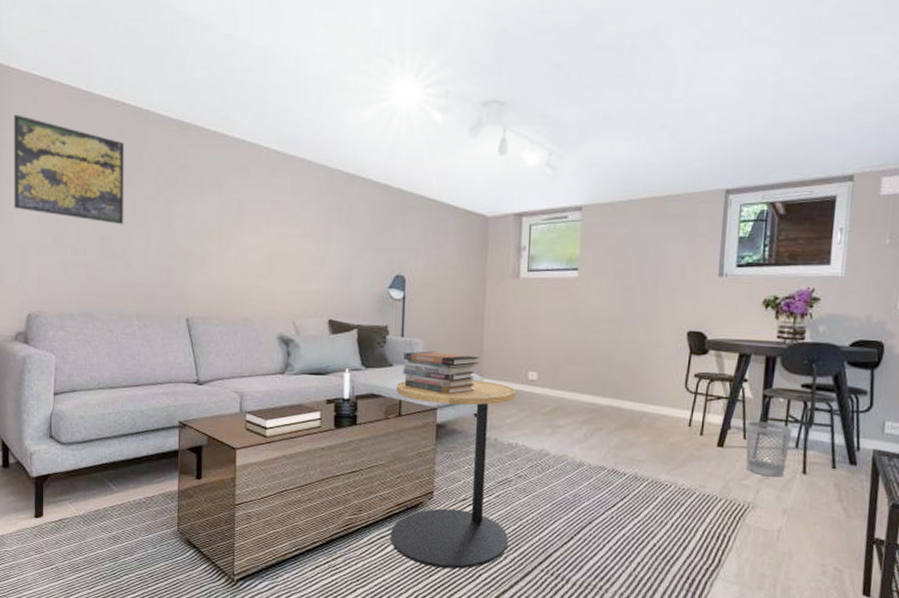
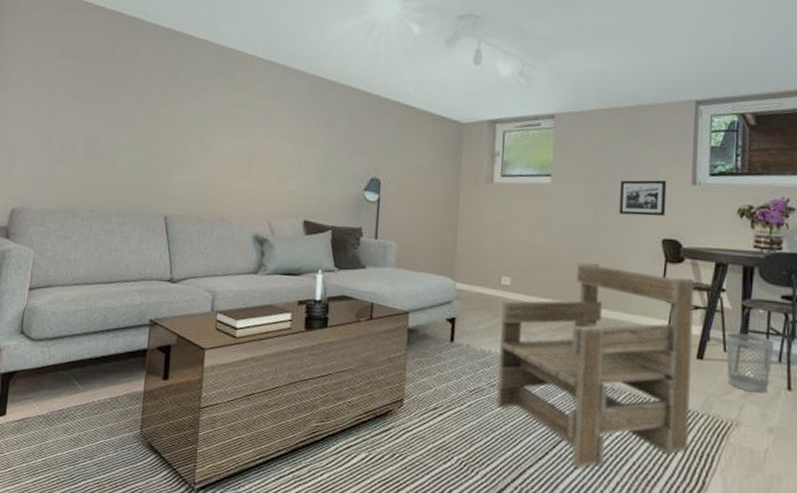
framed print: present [13,114,125,224] -> none [8,22,119,125]
side table: present [390,380,516,569] -> none [357,284,489,484]
book stack: present [403,351,479,395] -> none [376,253,452,299]
armchair: none [523,356,718,550] -> present [495,262,695,468]
picture frame: none [646,272,694,309] -> present [619,180,667,217]

